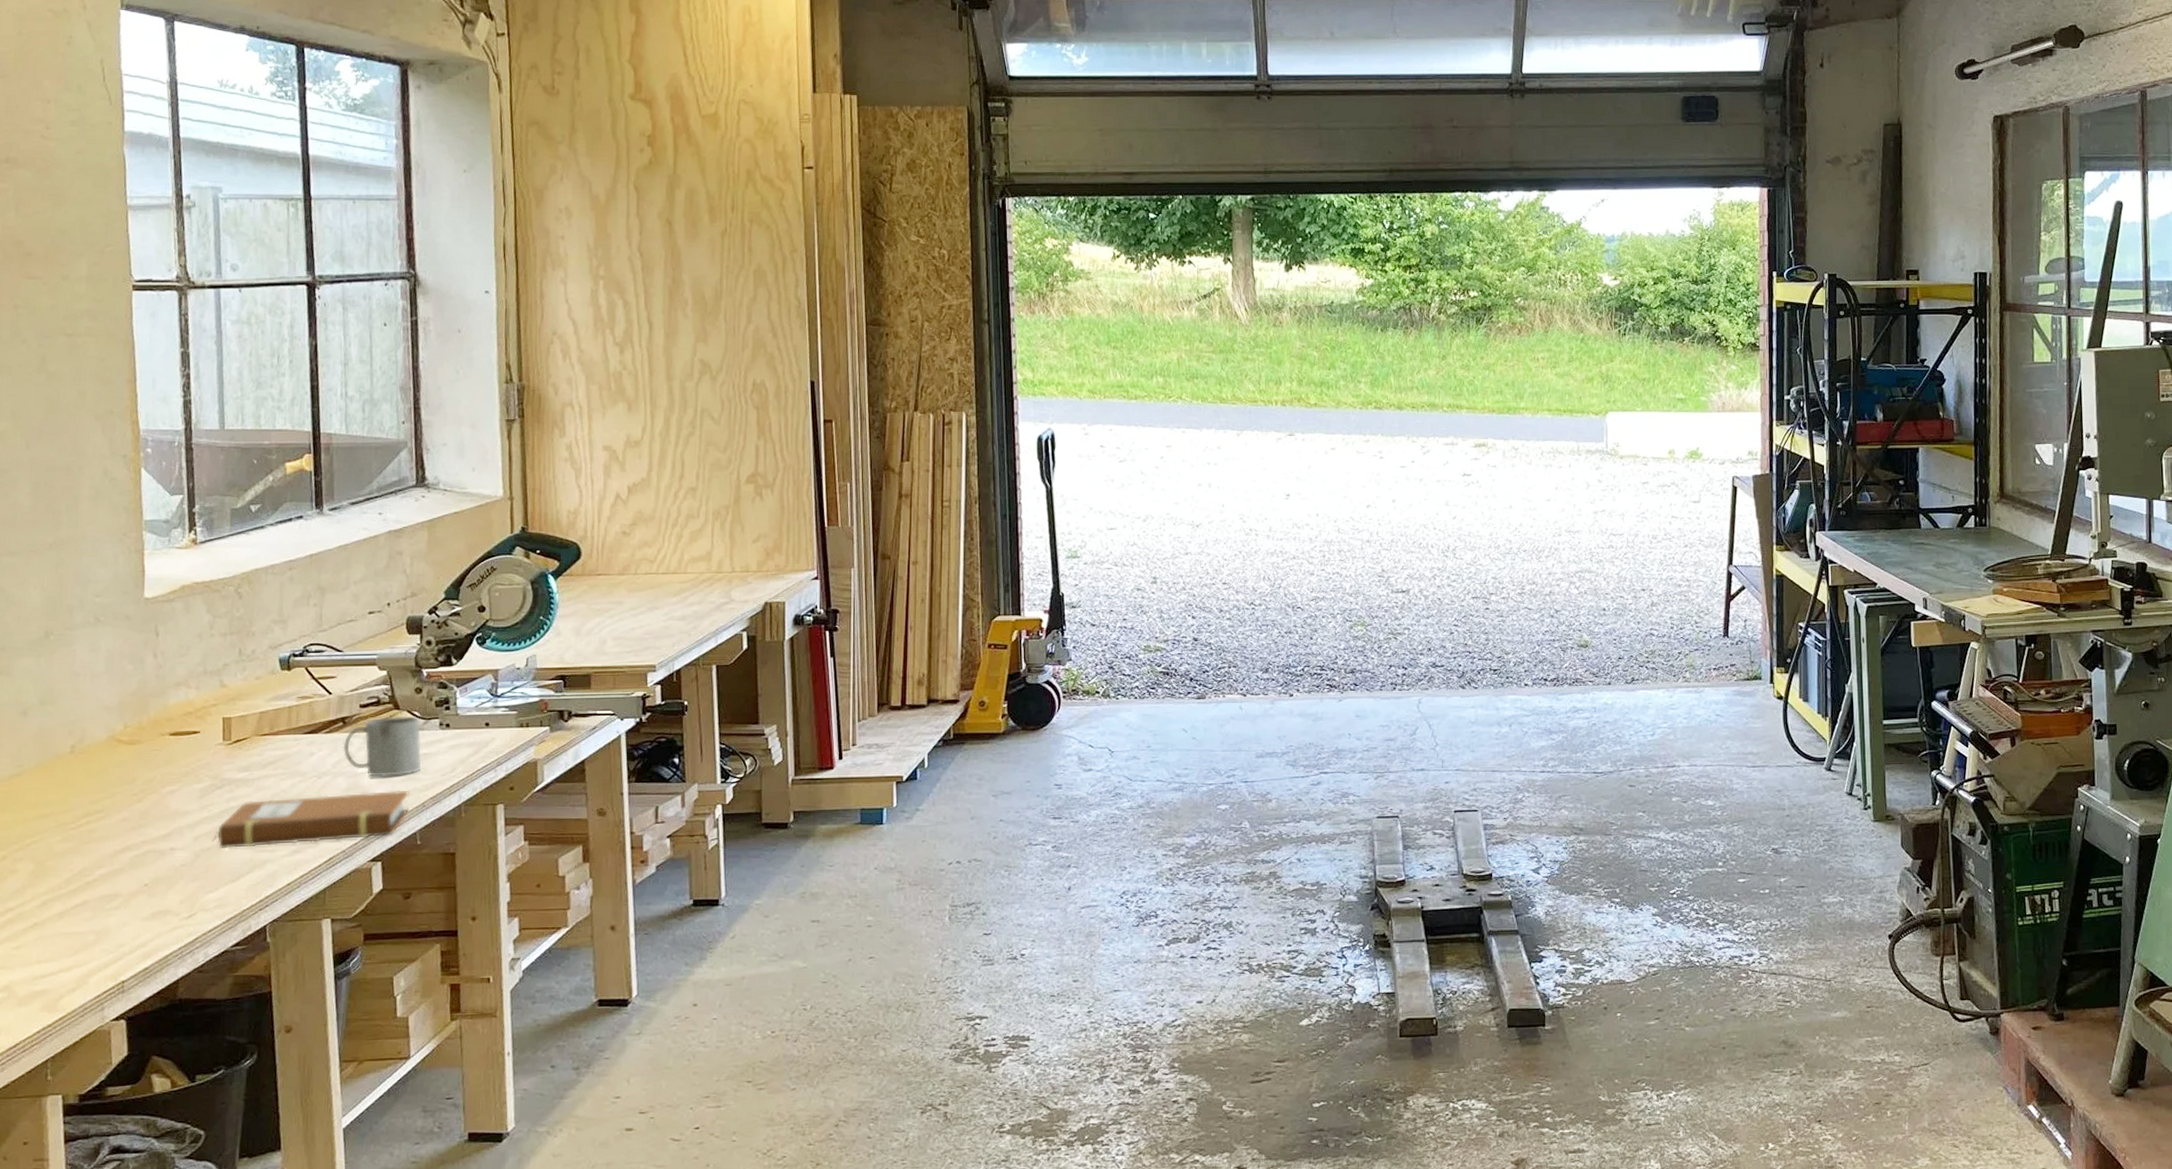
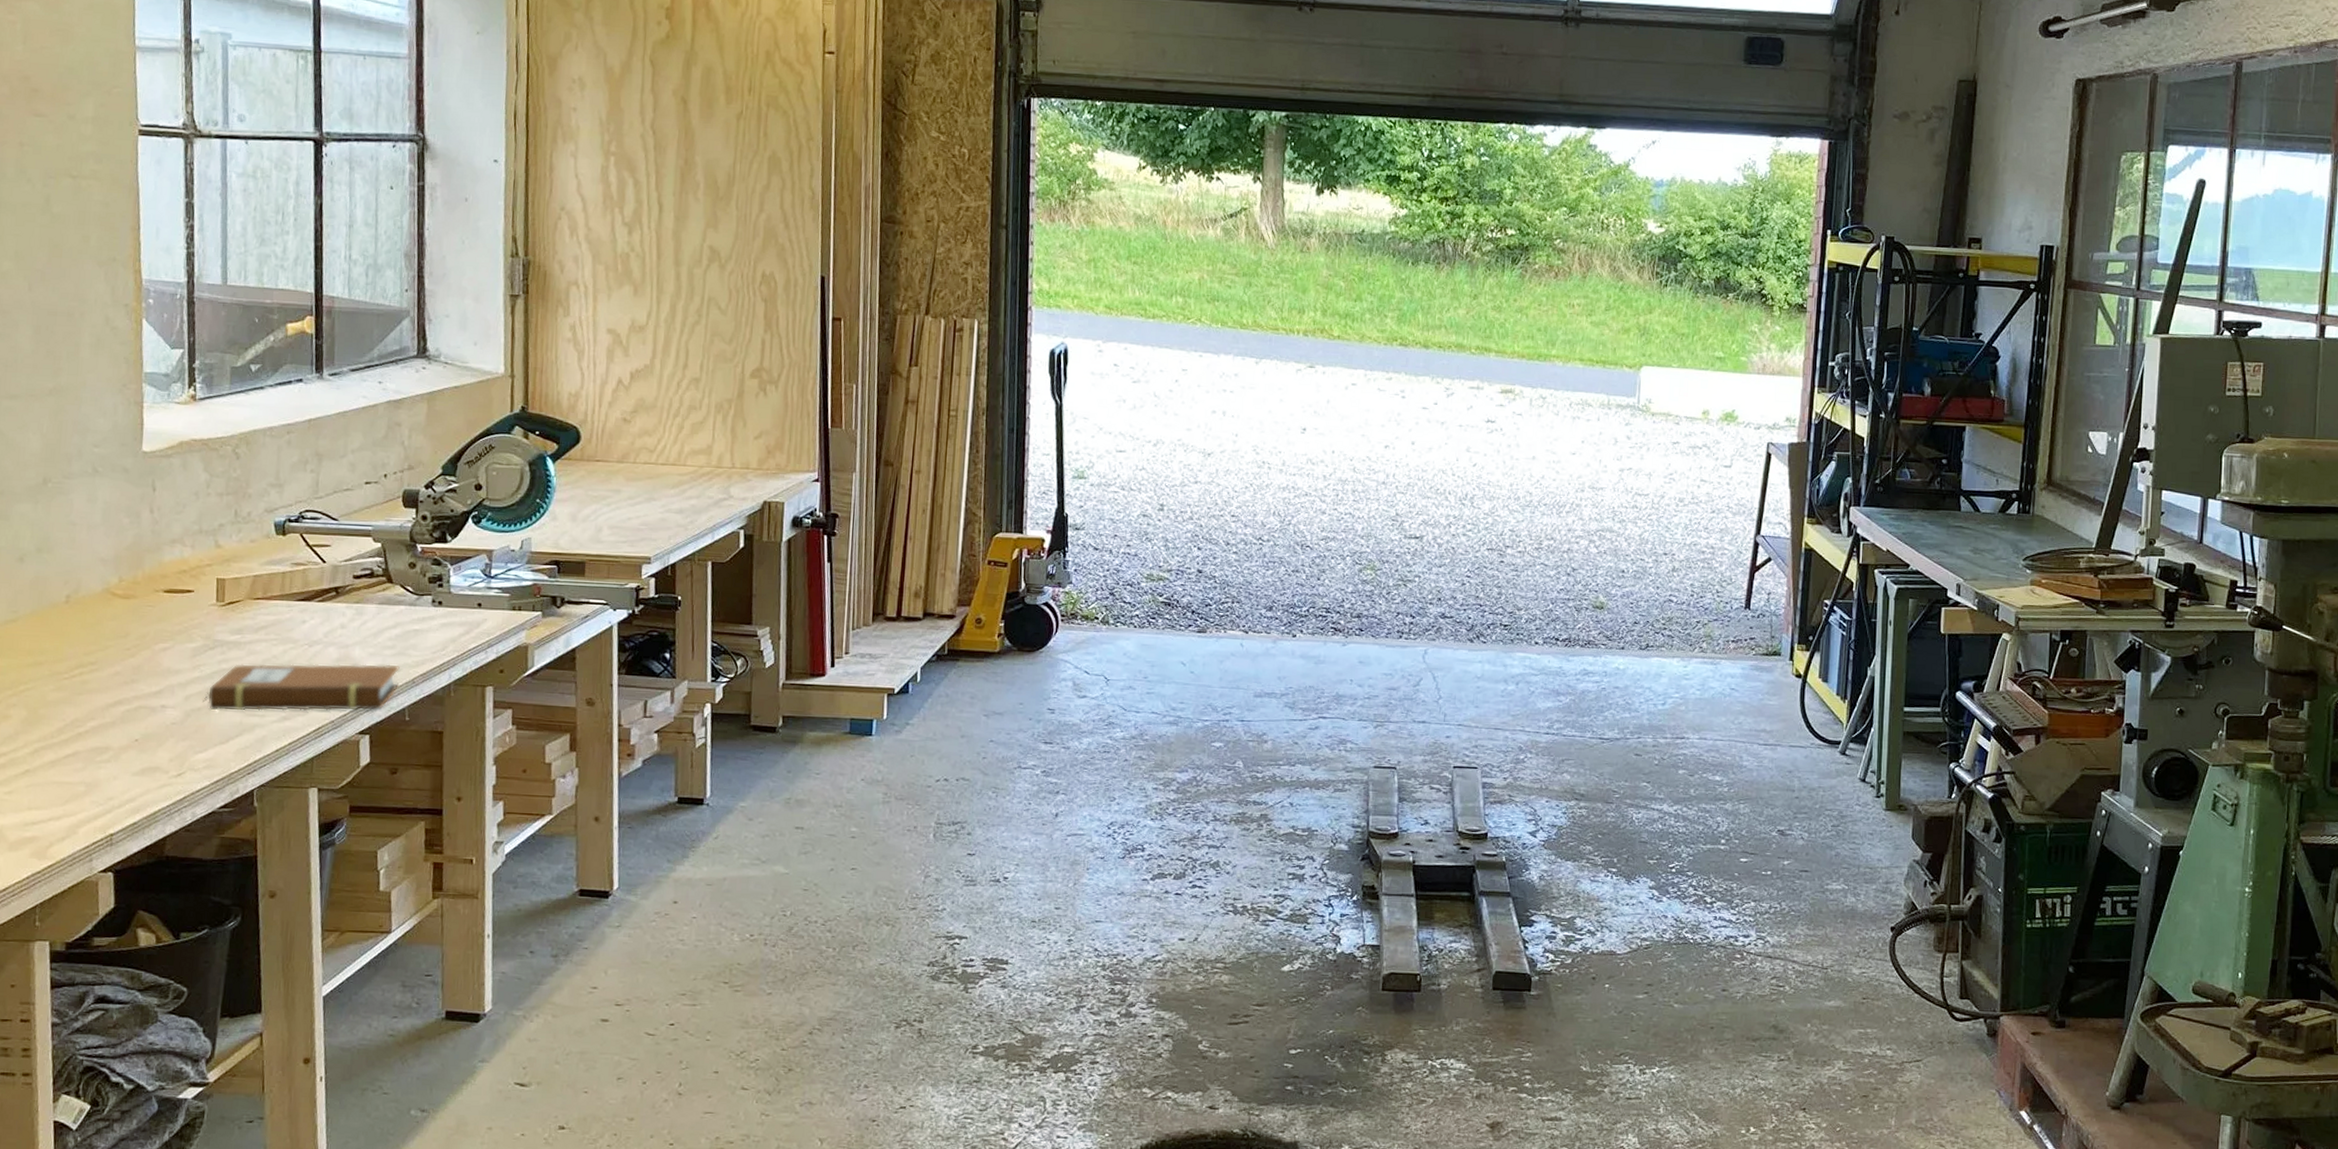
mug: present [342,716,422,777] -> none [335,589,413,651]

